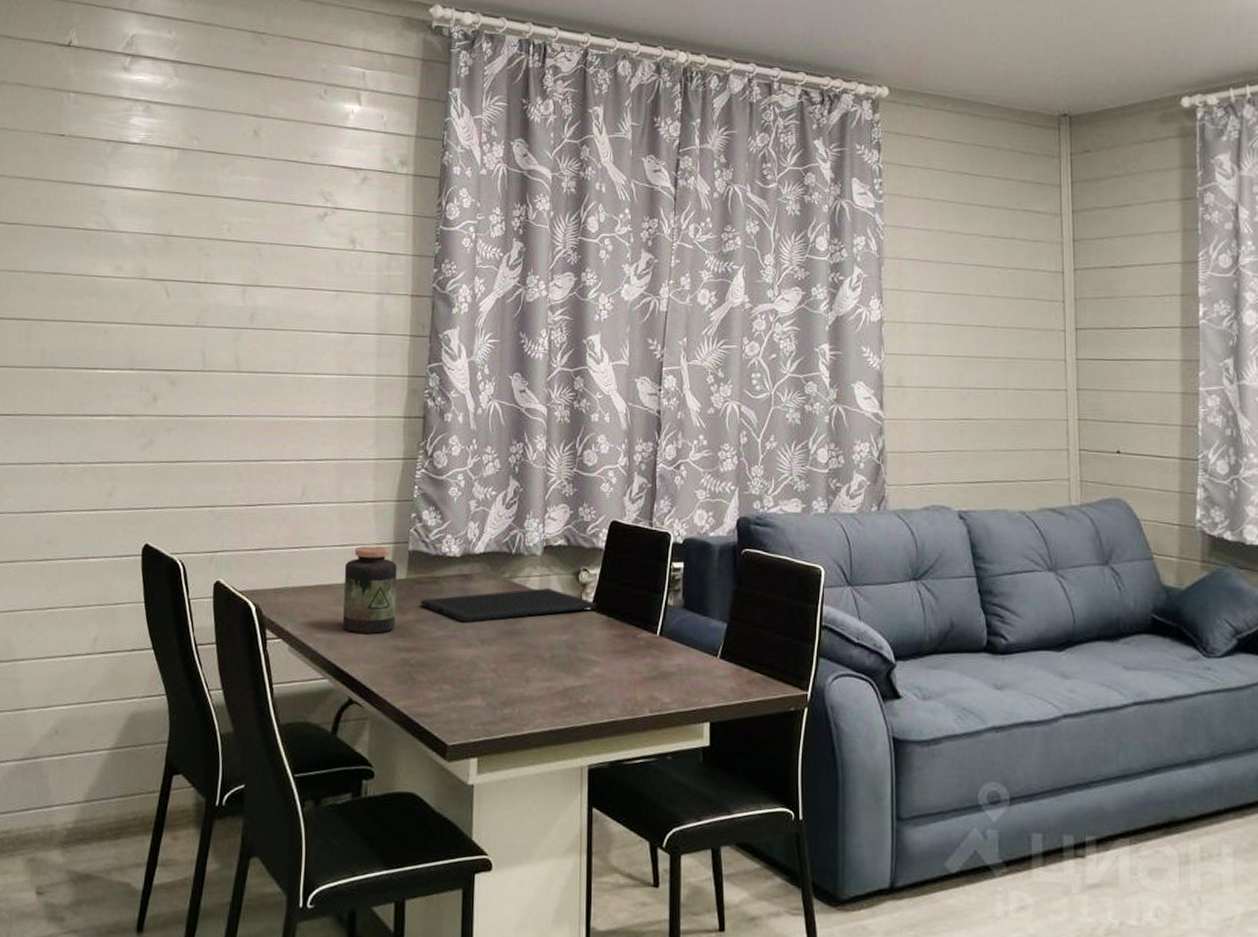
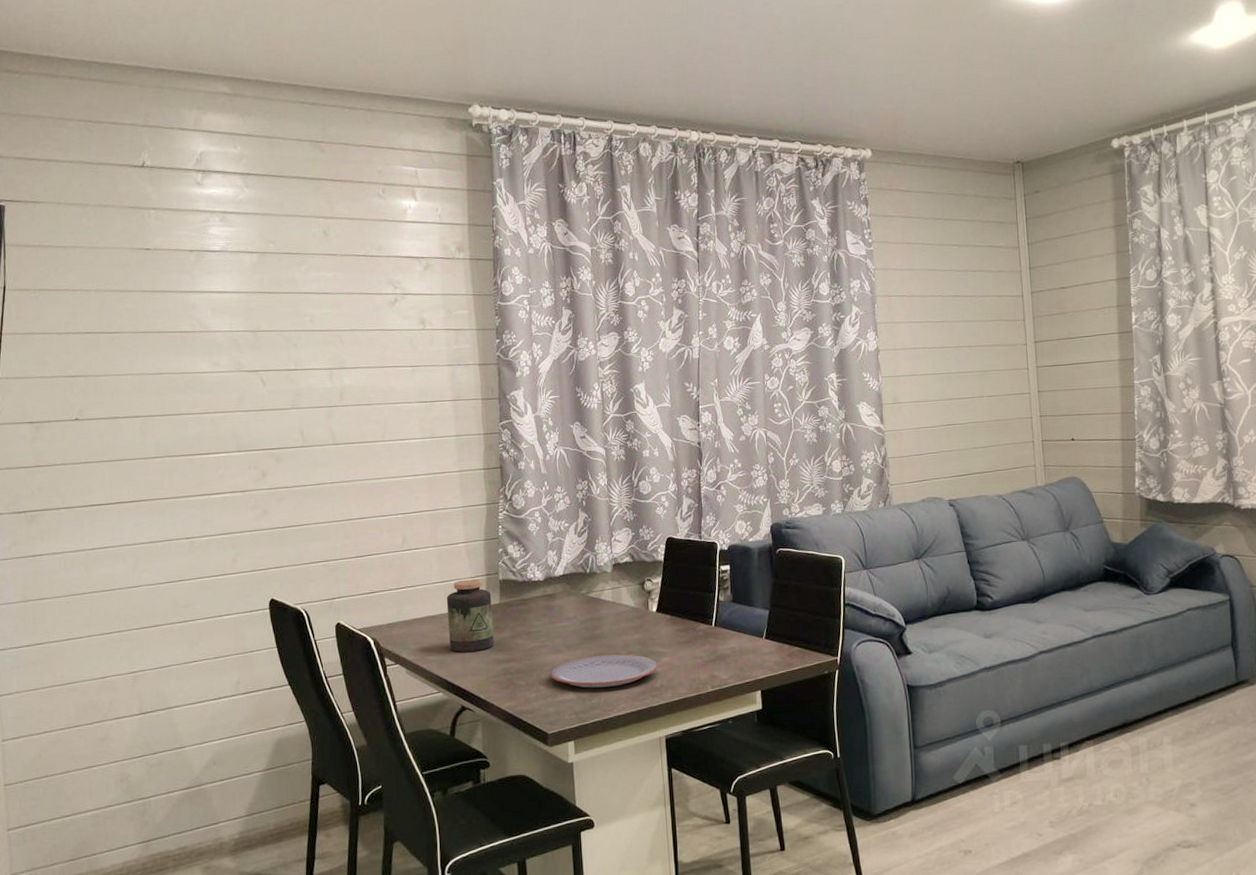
cutting board: present [420,588,596,623] -> none [513,598,661,634]
plate: none [456,655,586,696] -> present [549,654,658,688]

